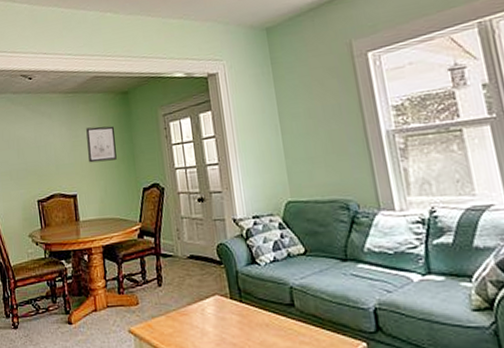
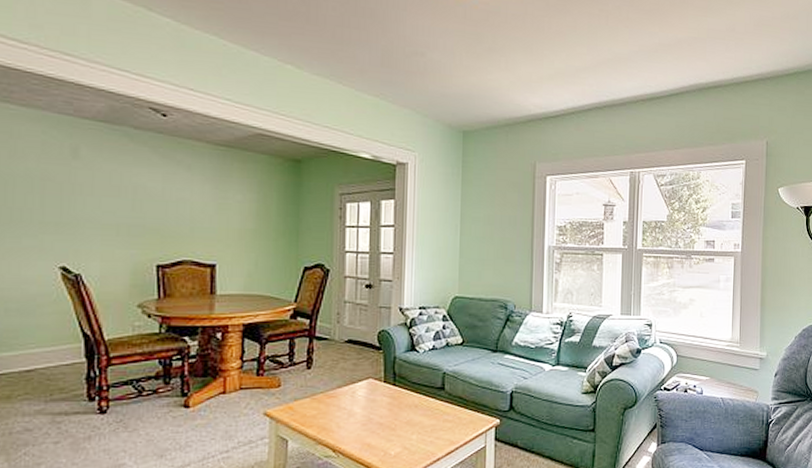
wall art: present [86,125,117,163] -> none [238,191,278,232]

